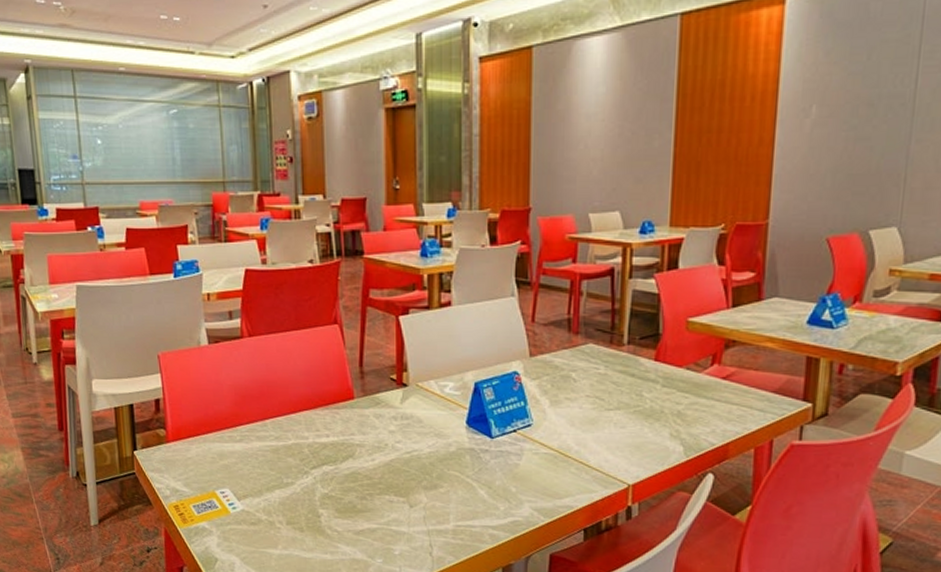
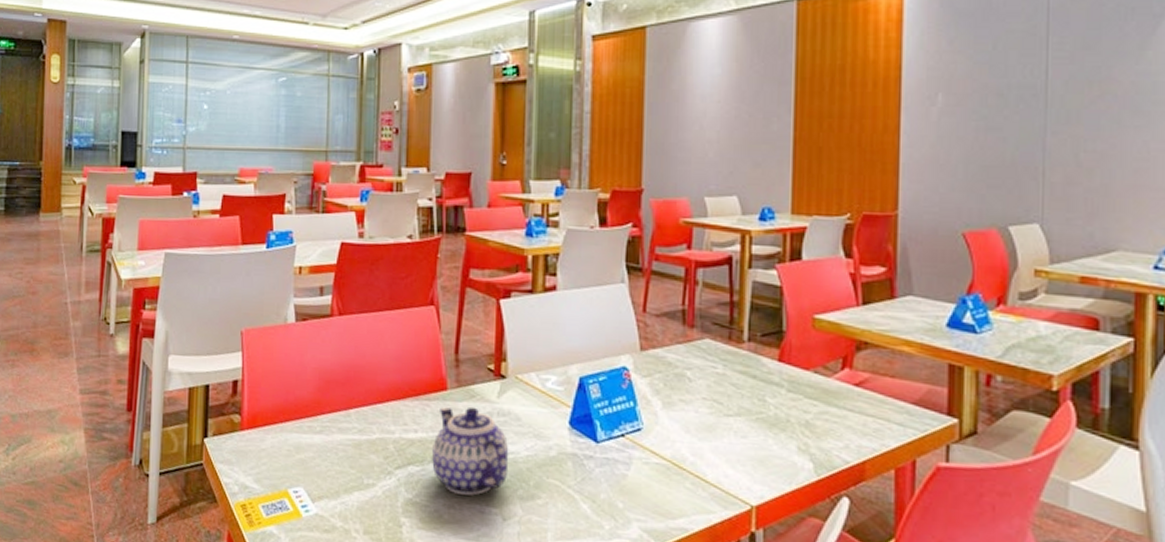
teapot: none [344,412,413,488] -> present [432,406,509,496]

